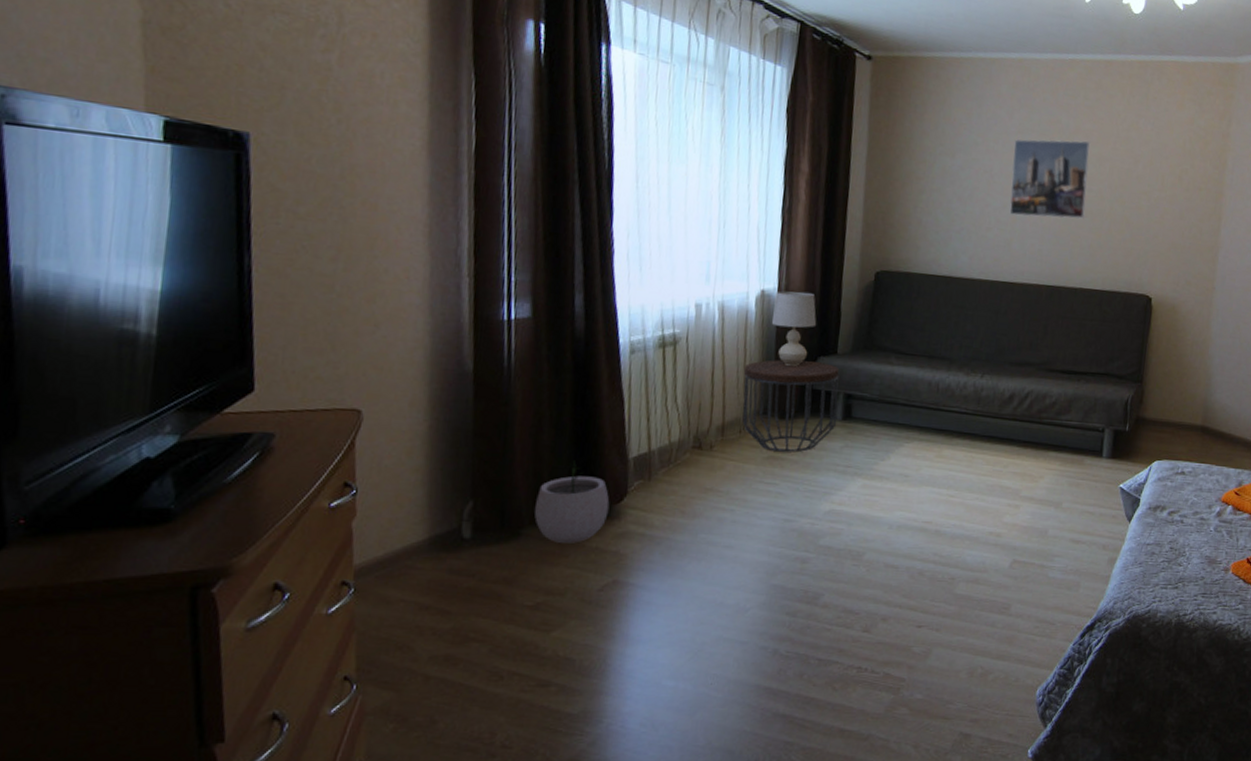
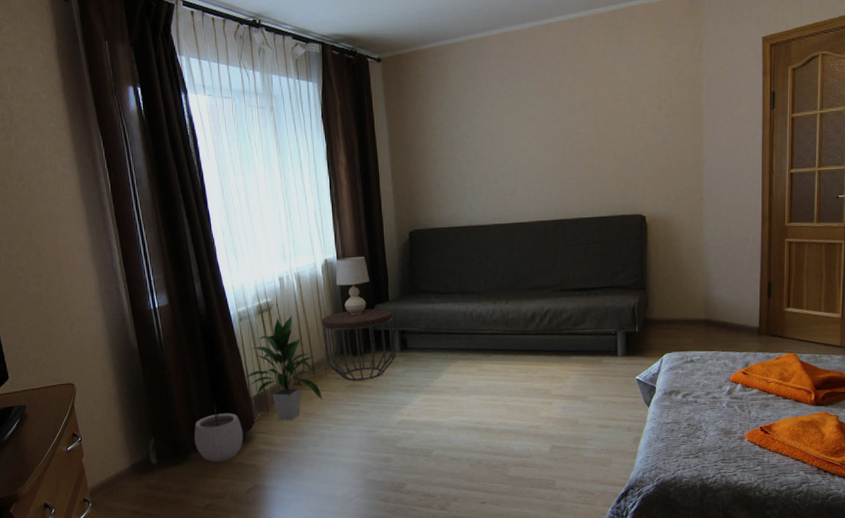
indoor plant: none [624,355,730,495] -> present [244,315,323,420]
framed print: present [1009,139,1090,219] -> none [507,91,576,167]

